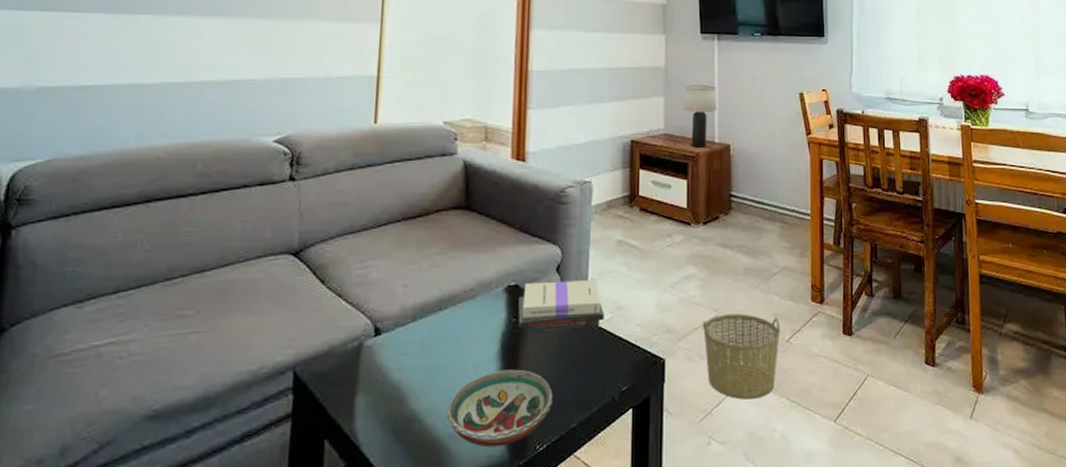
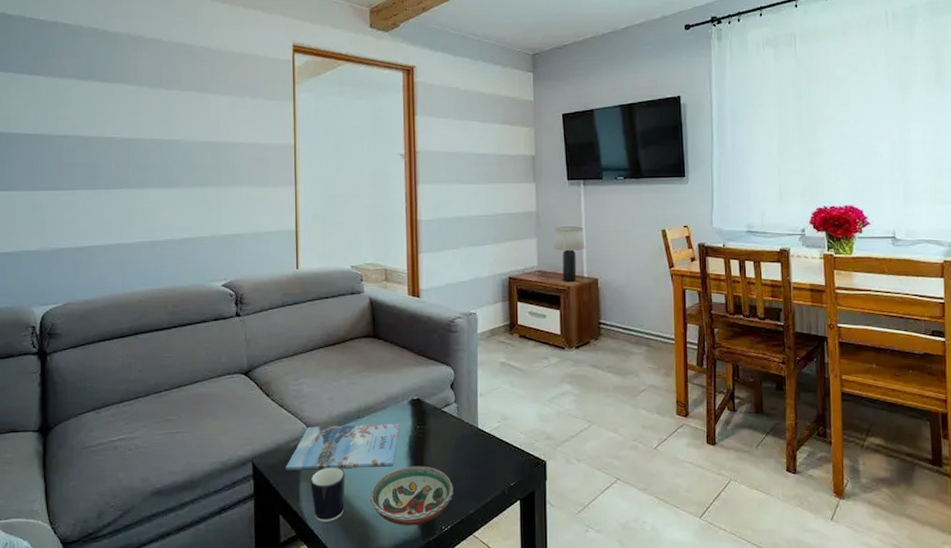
magazine: none [339,317,493,380] -> present [286,424,401,470]
mug: none [370,373,417,447] -> present [310,467,345,522]
books: present [518,280,604,332] -> none [421,395,493,436]
basket: present [703,313,781,400] -> none [578,424,649,496]

